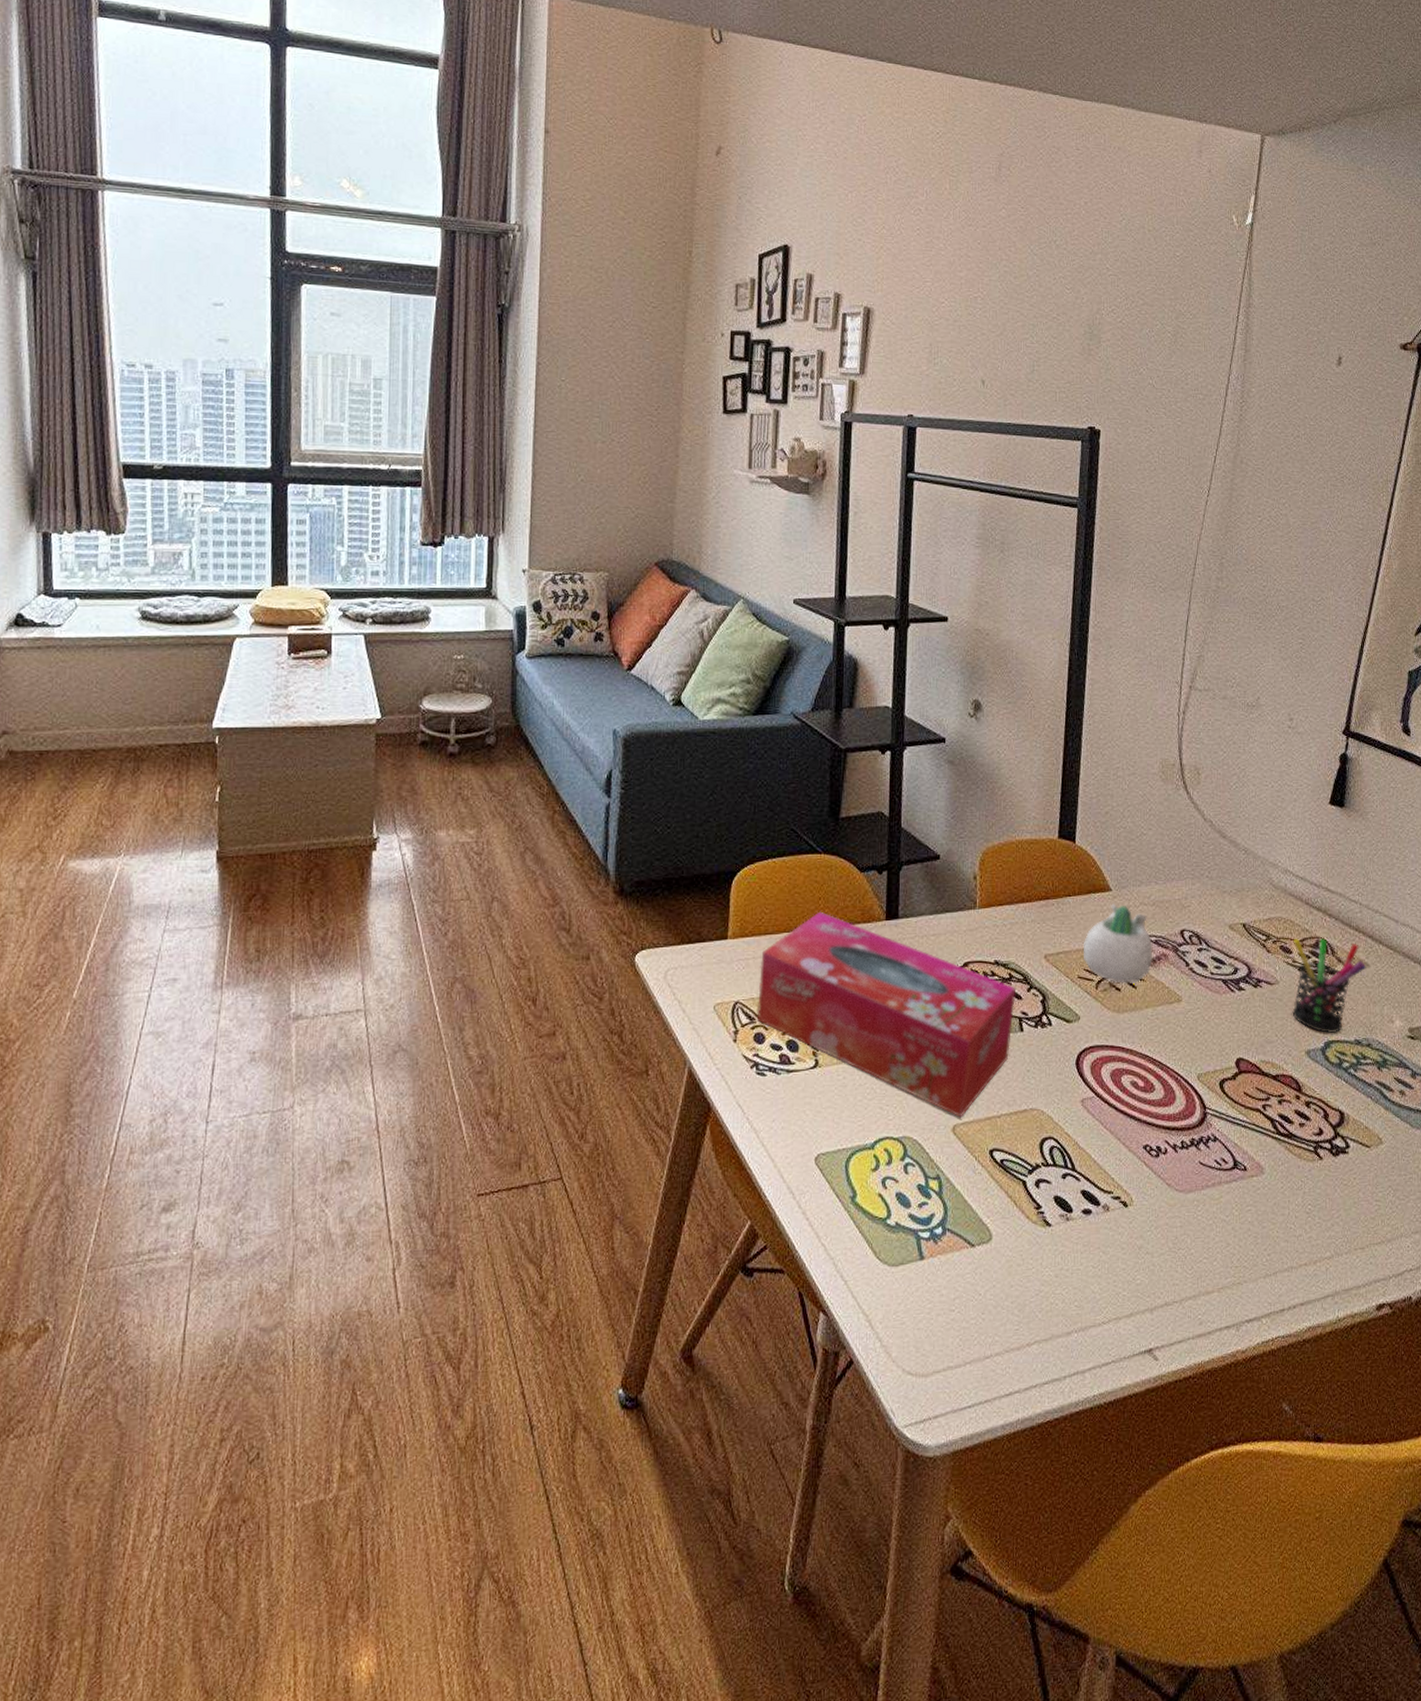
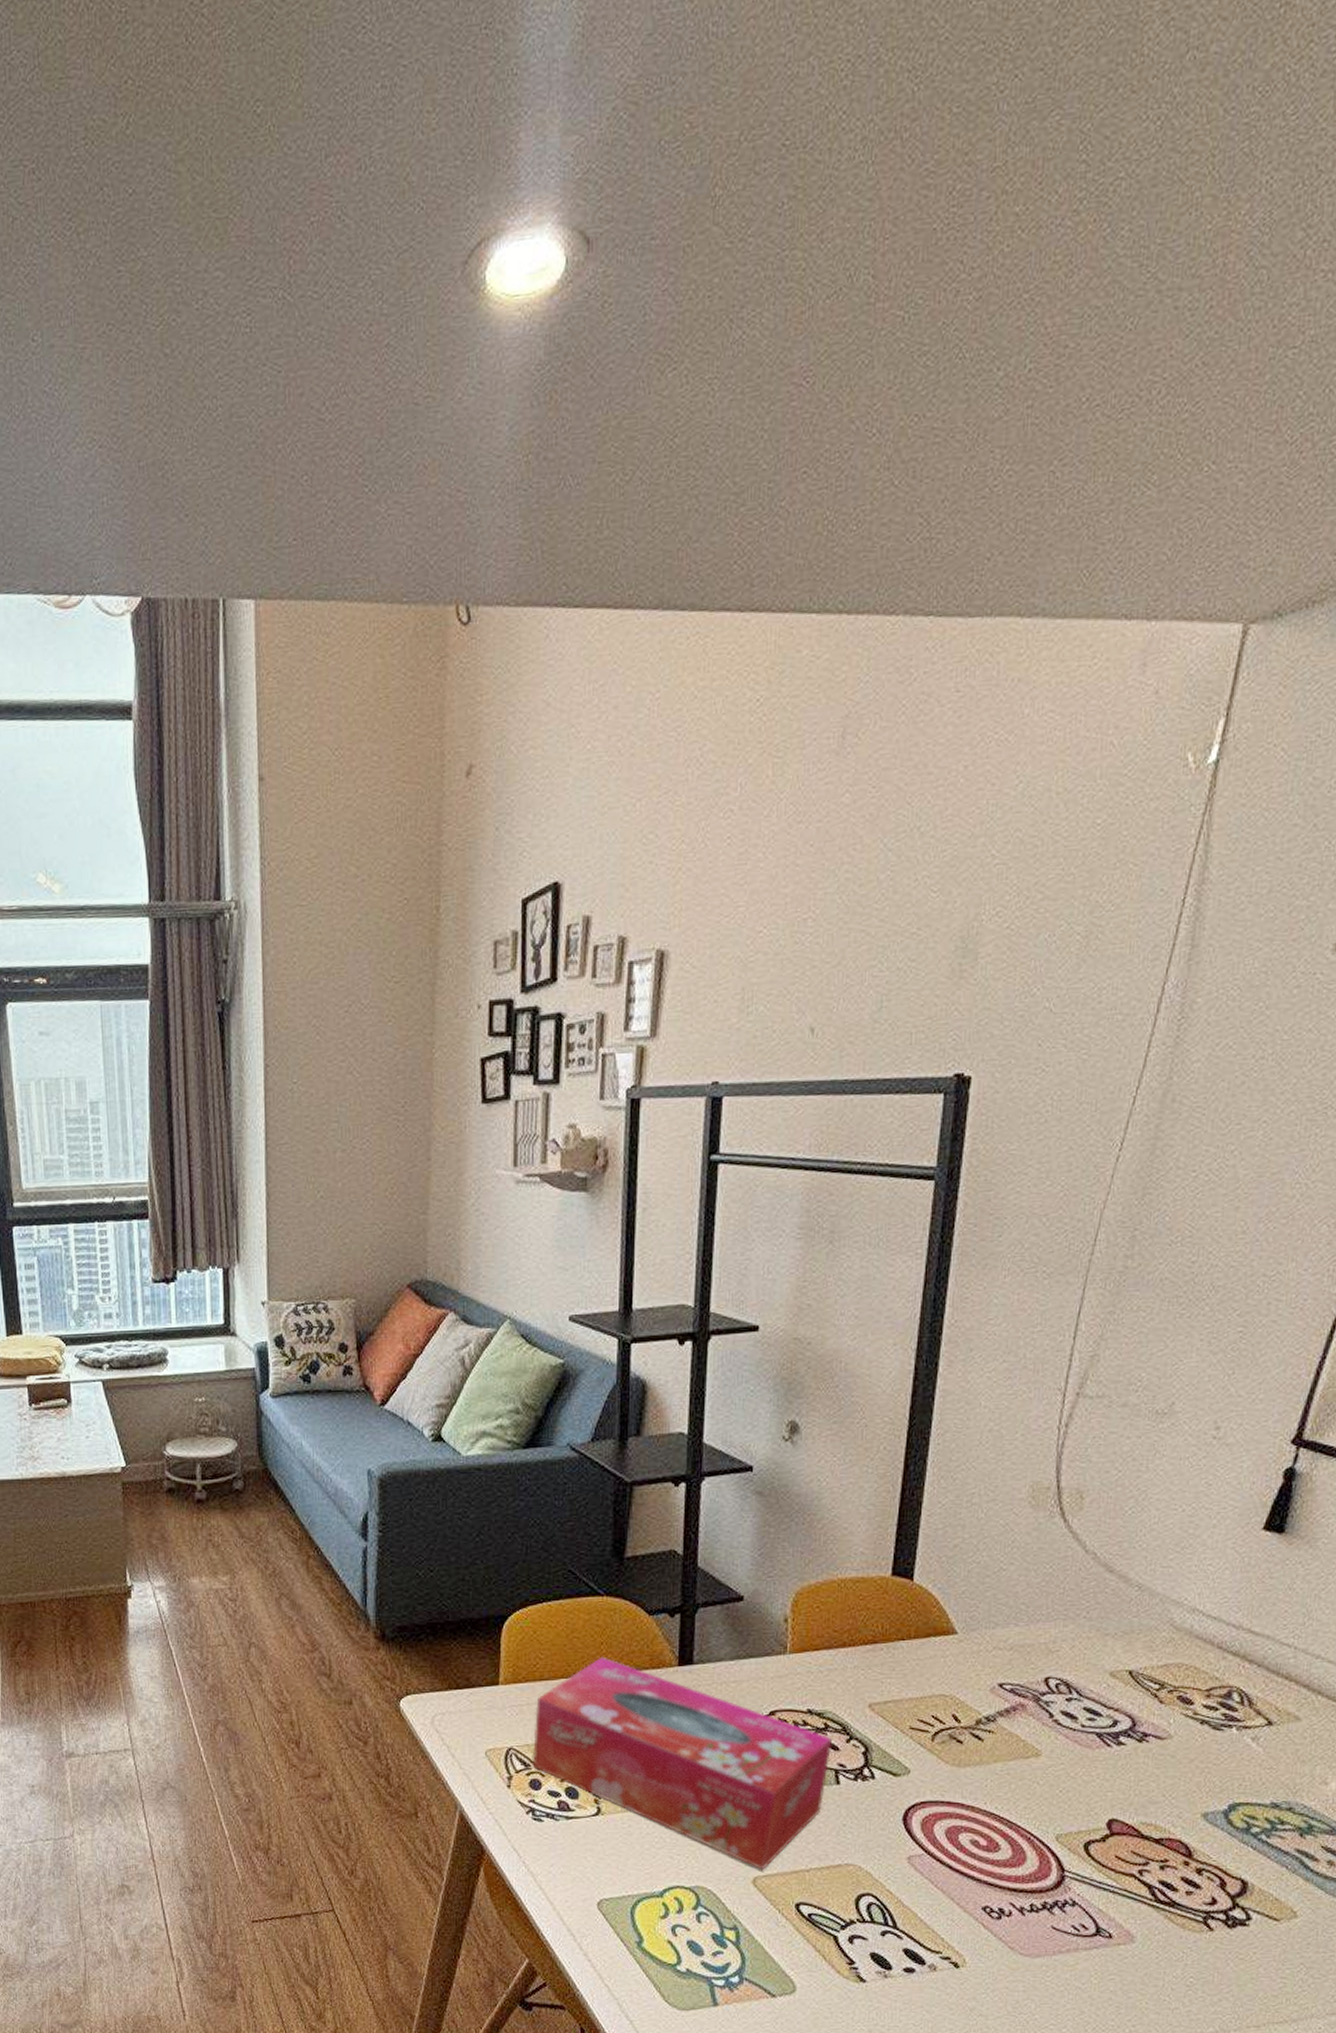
succulent planter: present [1084,904,1153,984] -> none [918,1648,1007,1736]
pen holder: present [1292,938,1367,1034] -> none [1187,1688,1296,1796]

